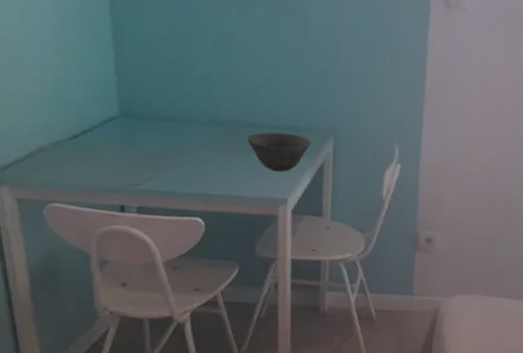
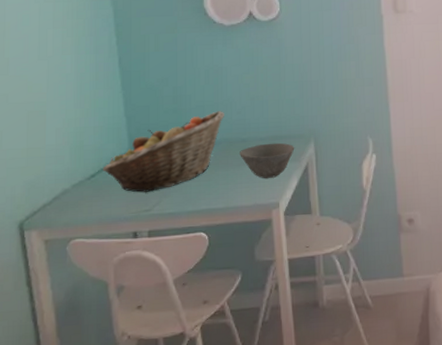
fruit basket: none [87,86,233,166] -> present [103,111,224,193]

